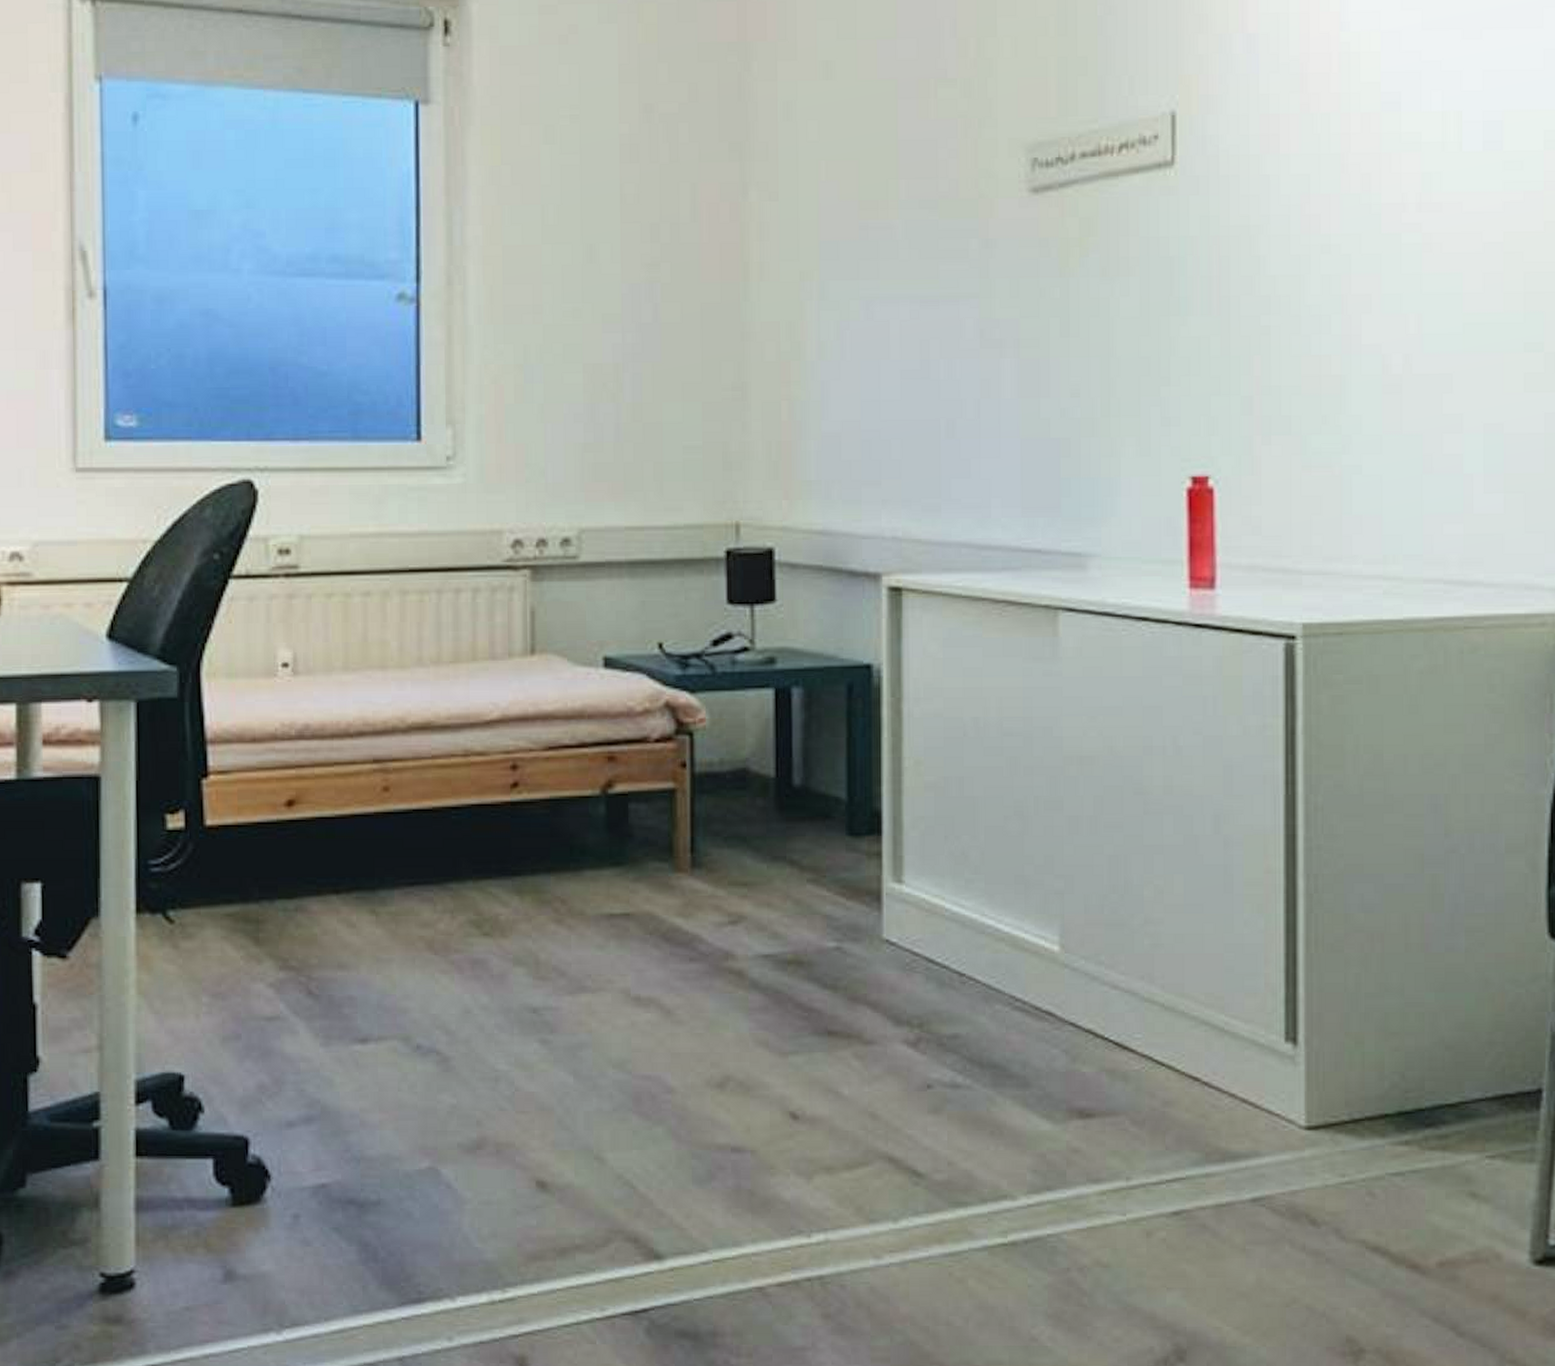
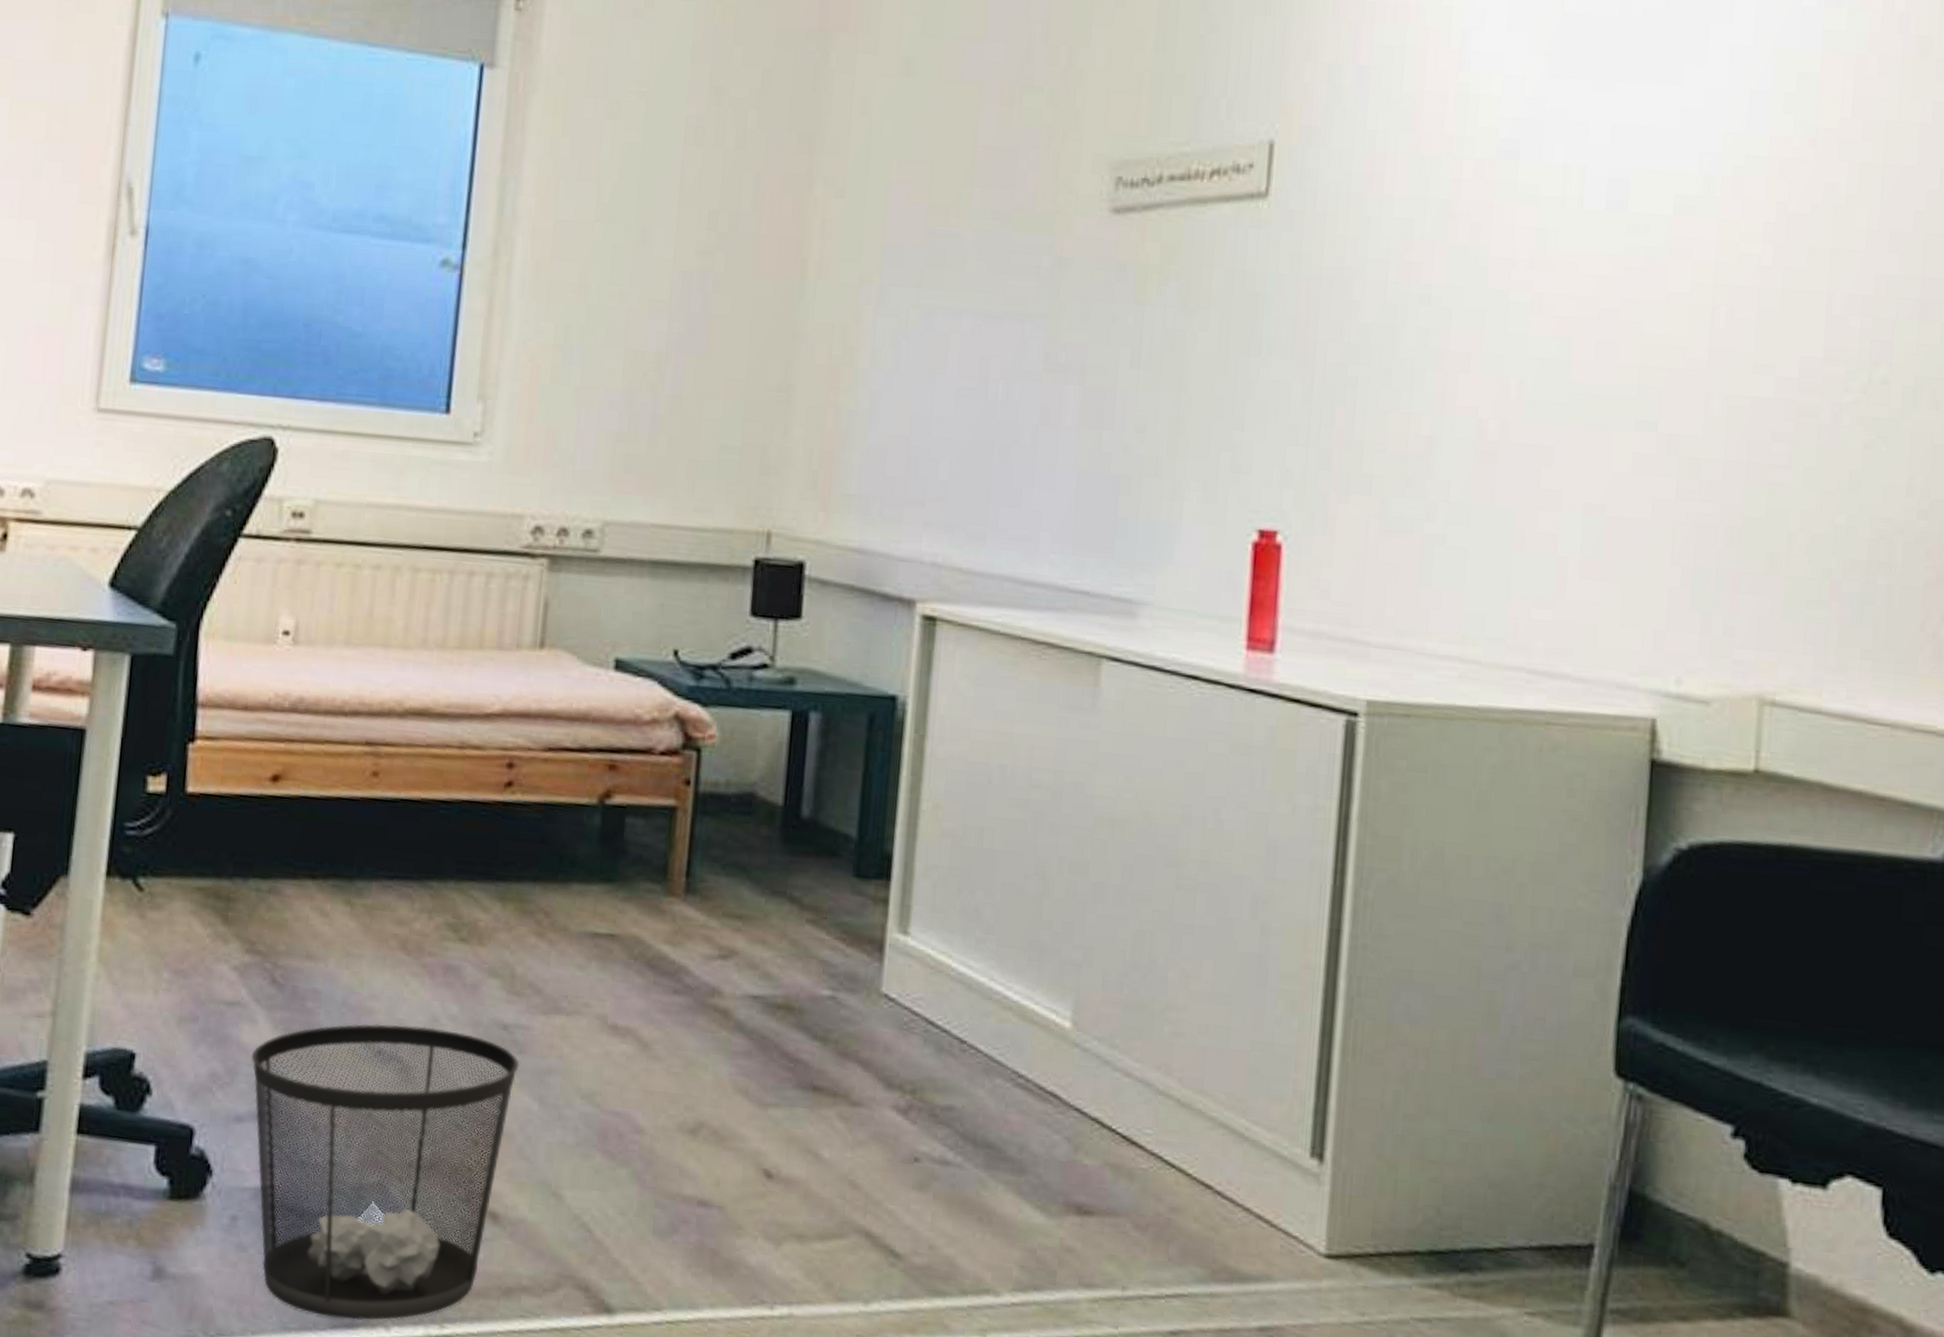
waste bin: none [295,1018,552,1295] -> present [251,1023,520,1320]

